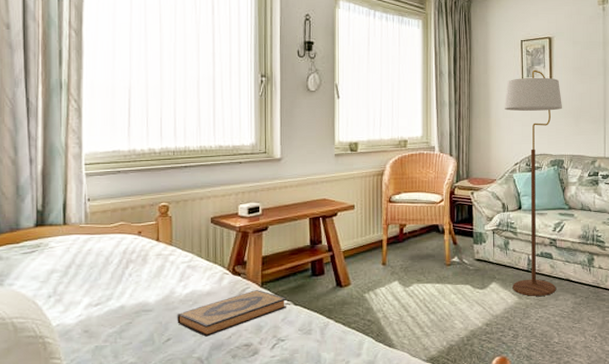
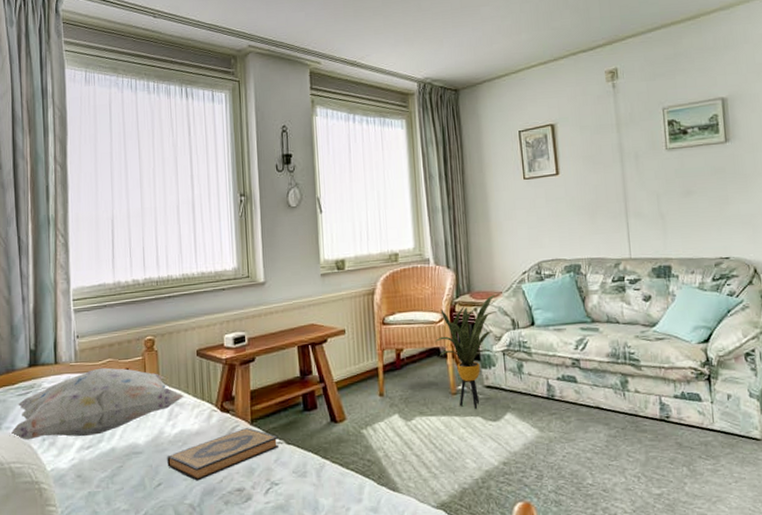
decorative pillow: none [12,230,196,297] -> present [9,367,184,440]
house plant: none [435,181,491,278] -> present [435,295,497,409]
floor lamp: present [505,70,562,296] -> none [505,162,584,429]

